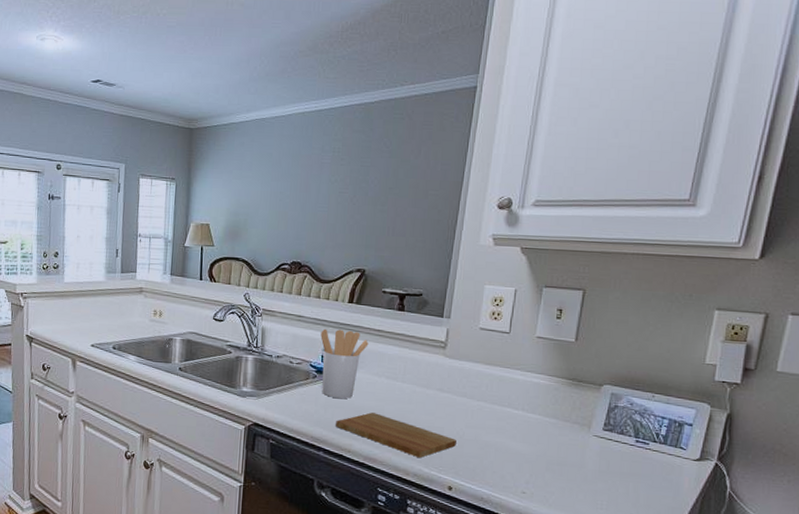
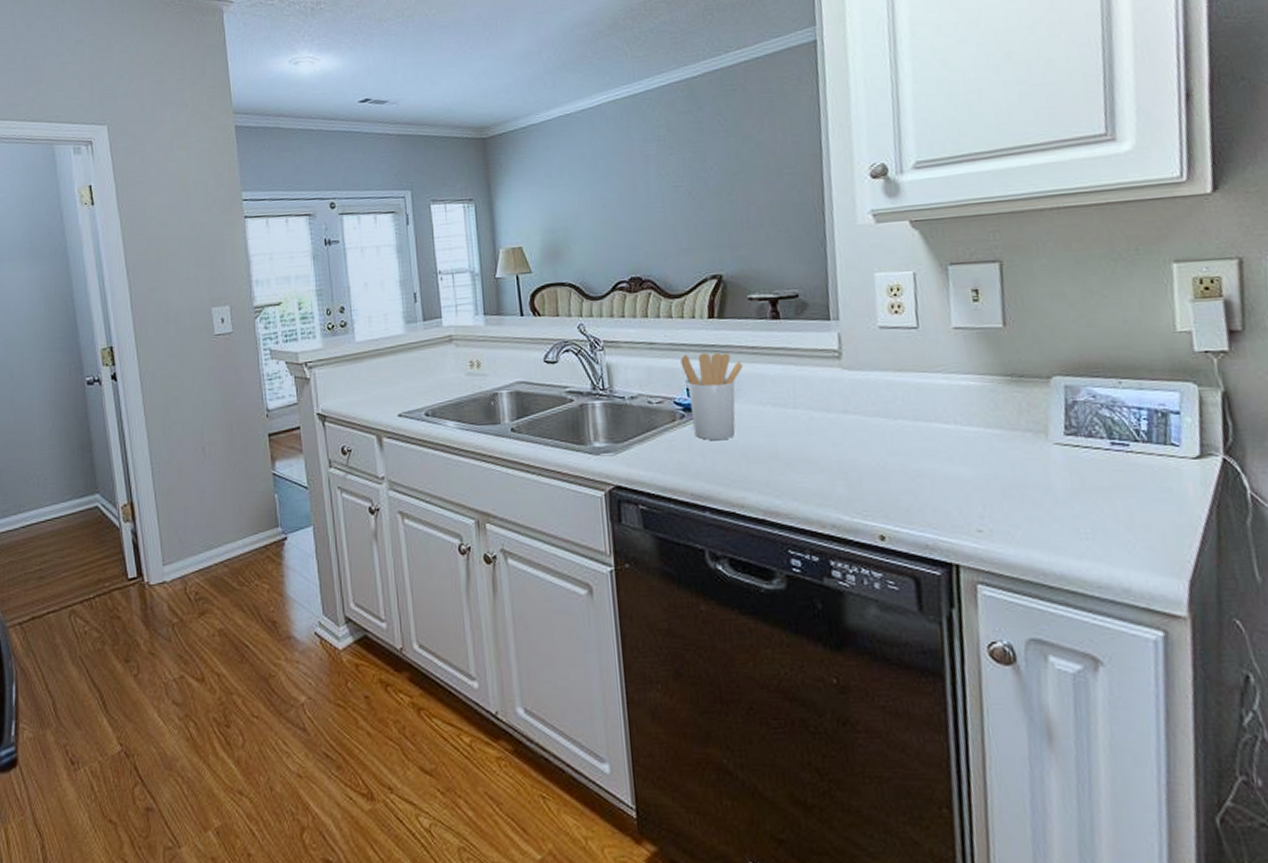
cutting board: present [336,412,456,458] -> none [719,452,879,503]

